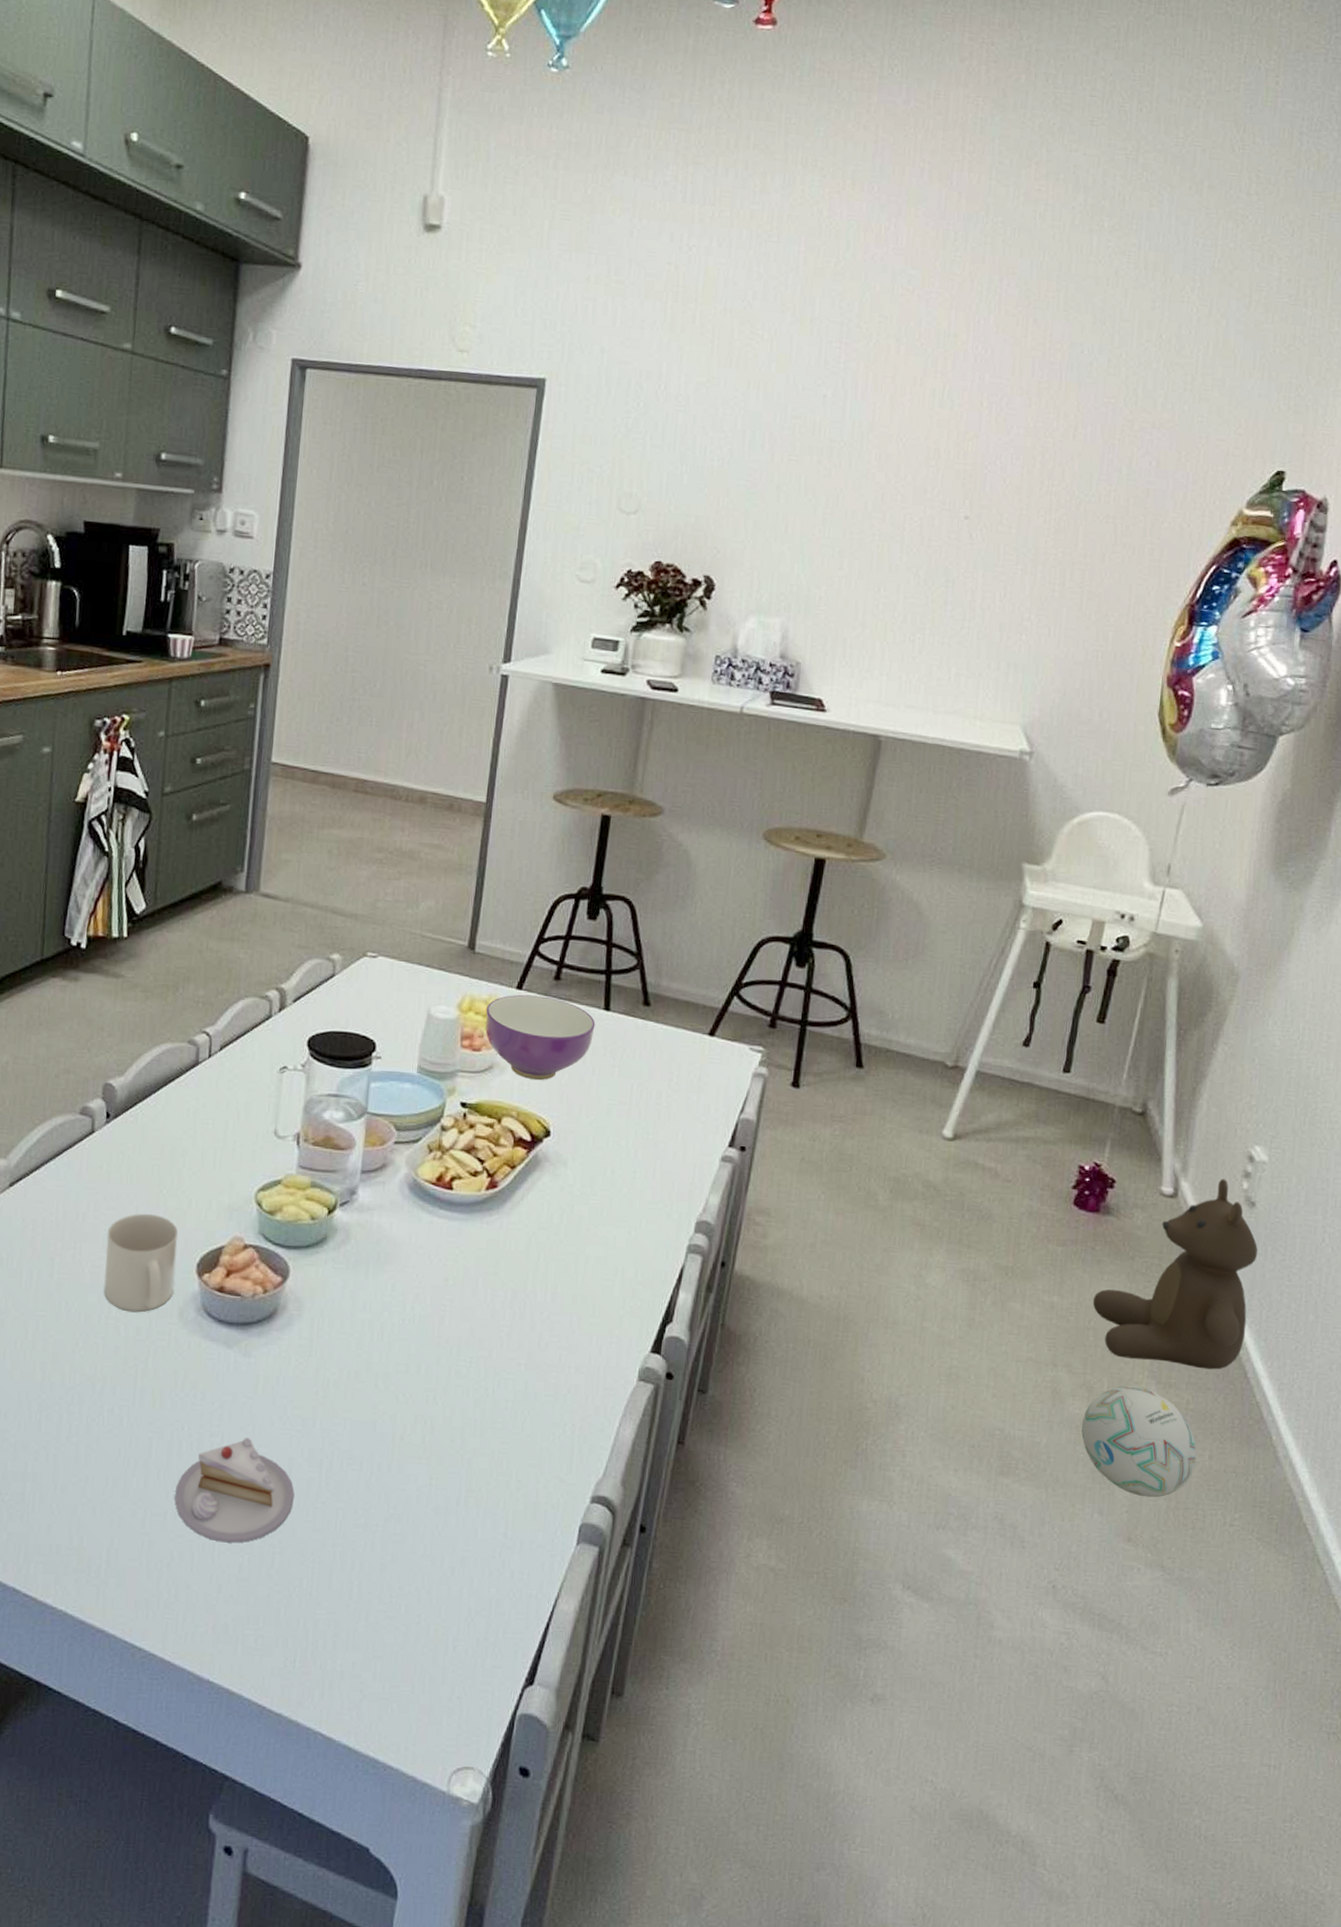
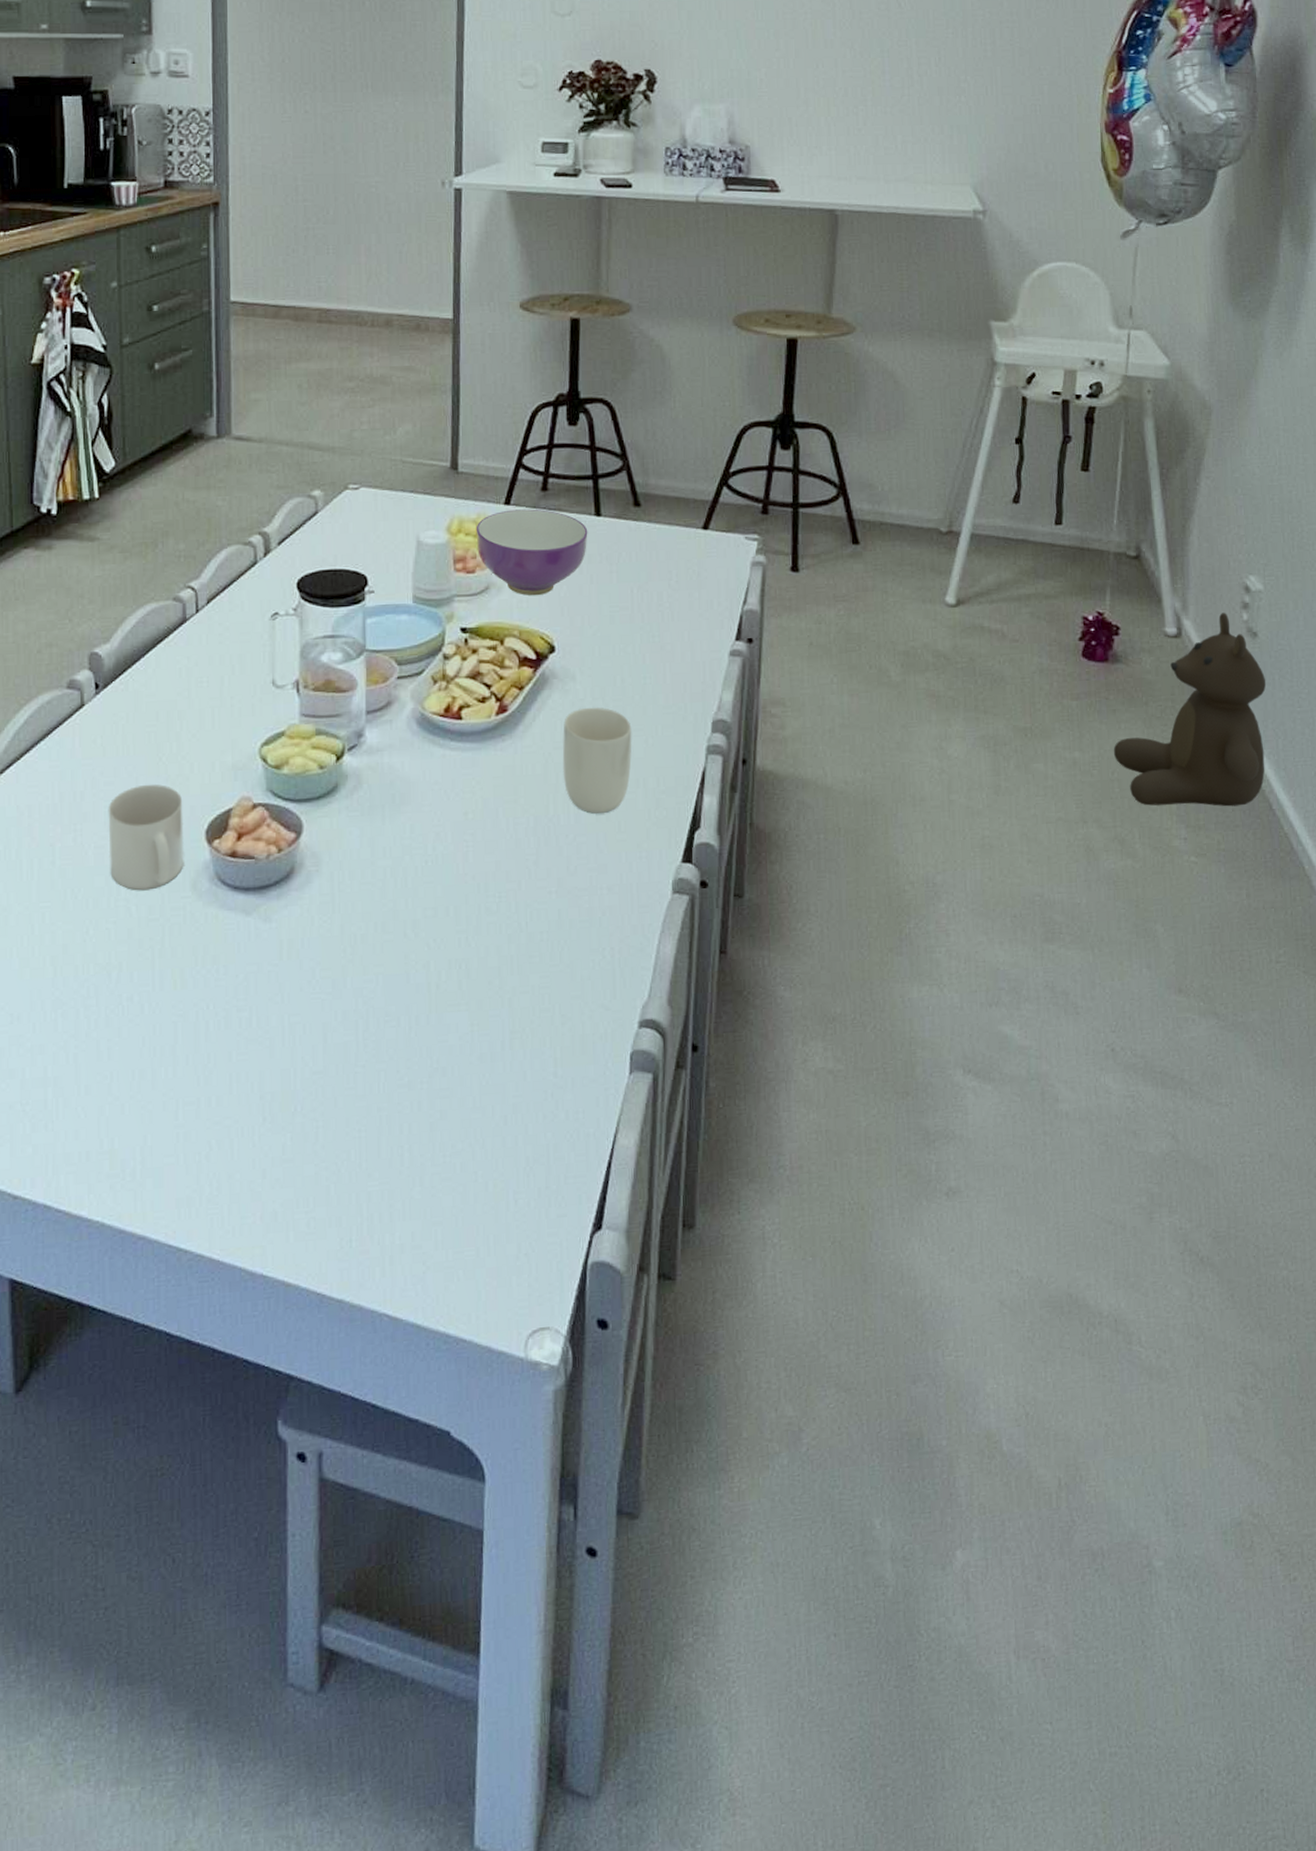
pastry: present [175,1437,295,1543] -> none [207,1007,332,1124]
cup: none [544,1193,617,1296] -> present [562,707,632,814]
ball: present [1081,1385,1197,1498] -> none [1118,832,1235,945]

